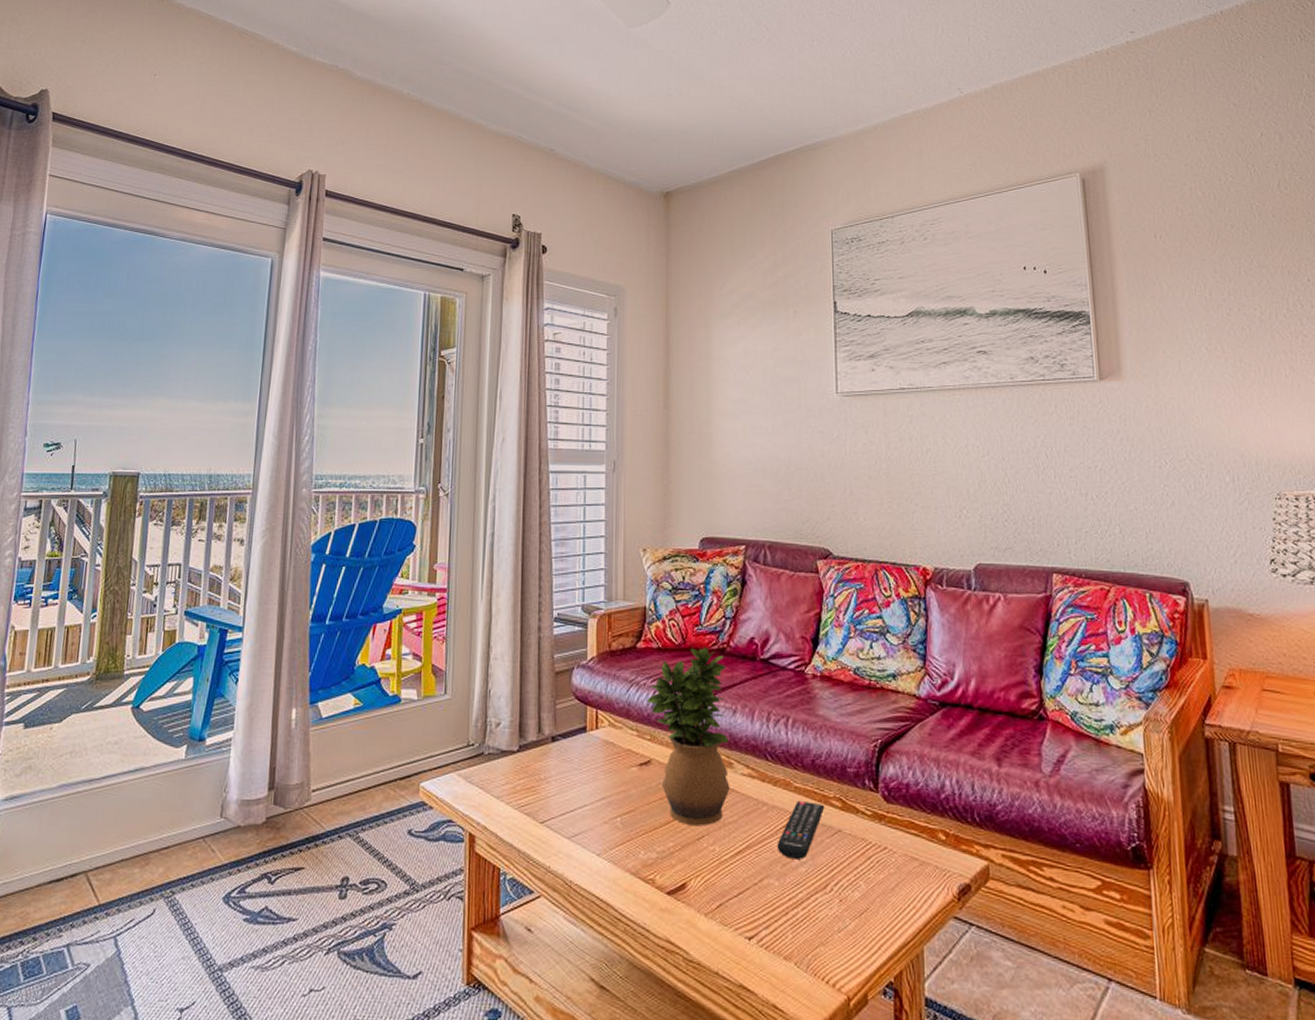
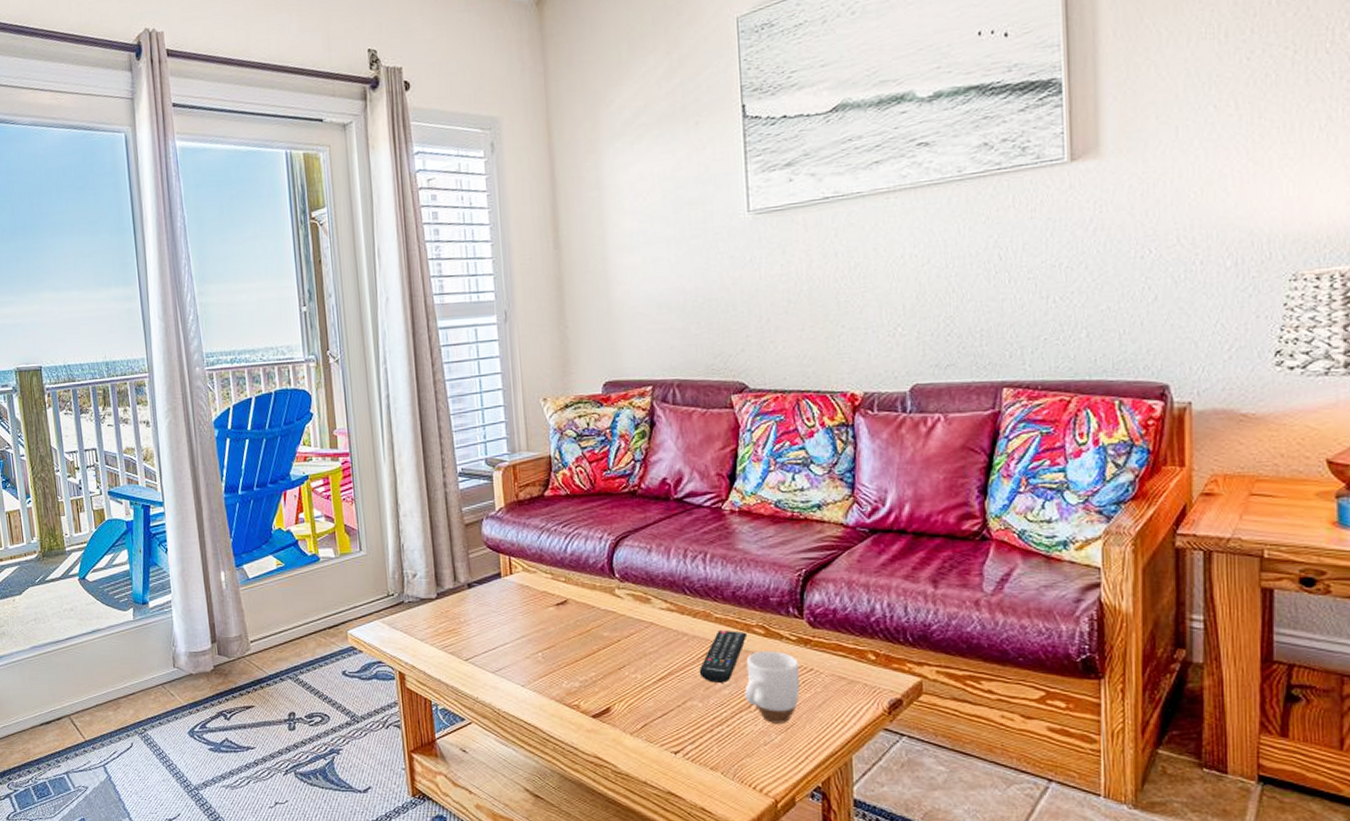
potted plant: present [646,647,730,826] -> none [558,490,649,657]
mug: none [821,825,874,908] -> present [744,651,800,723]

